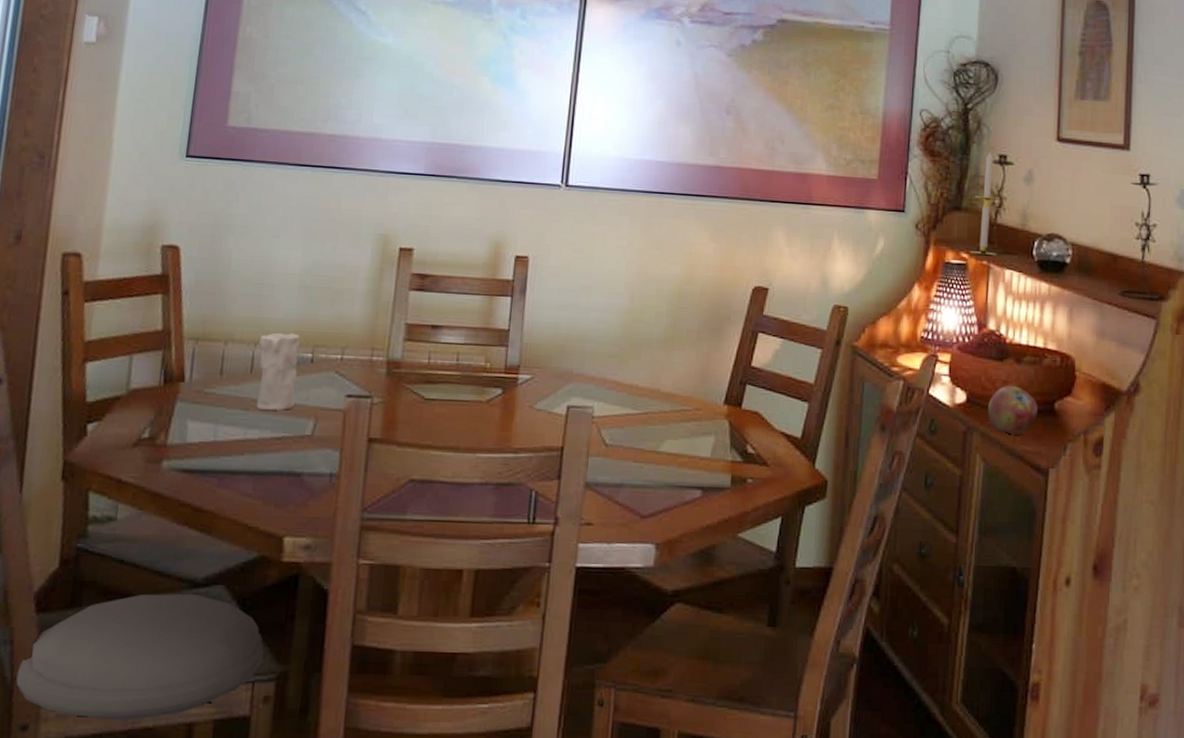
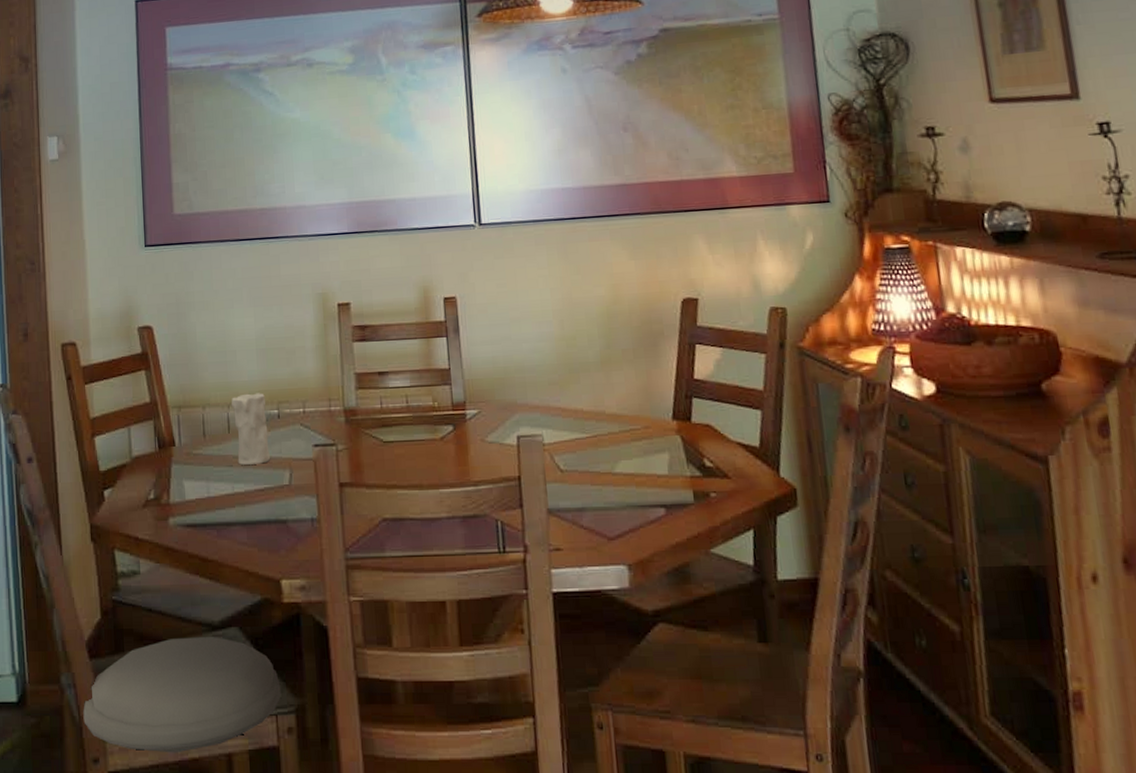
candle: present [969,150,999,256] -> none [906,124,943,236]
fruit: present [987,384,1038,436] -> none [962,369,1023,423]

